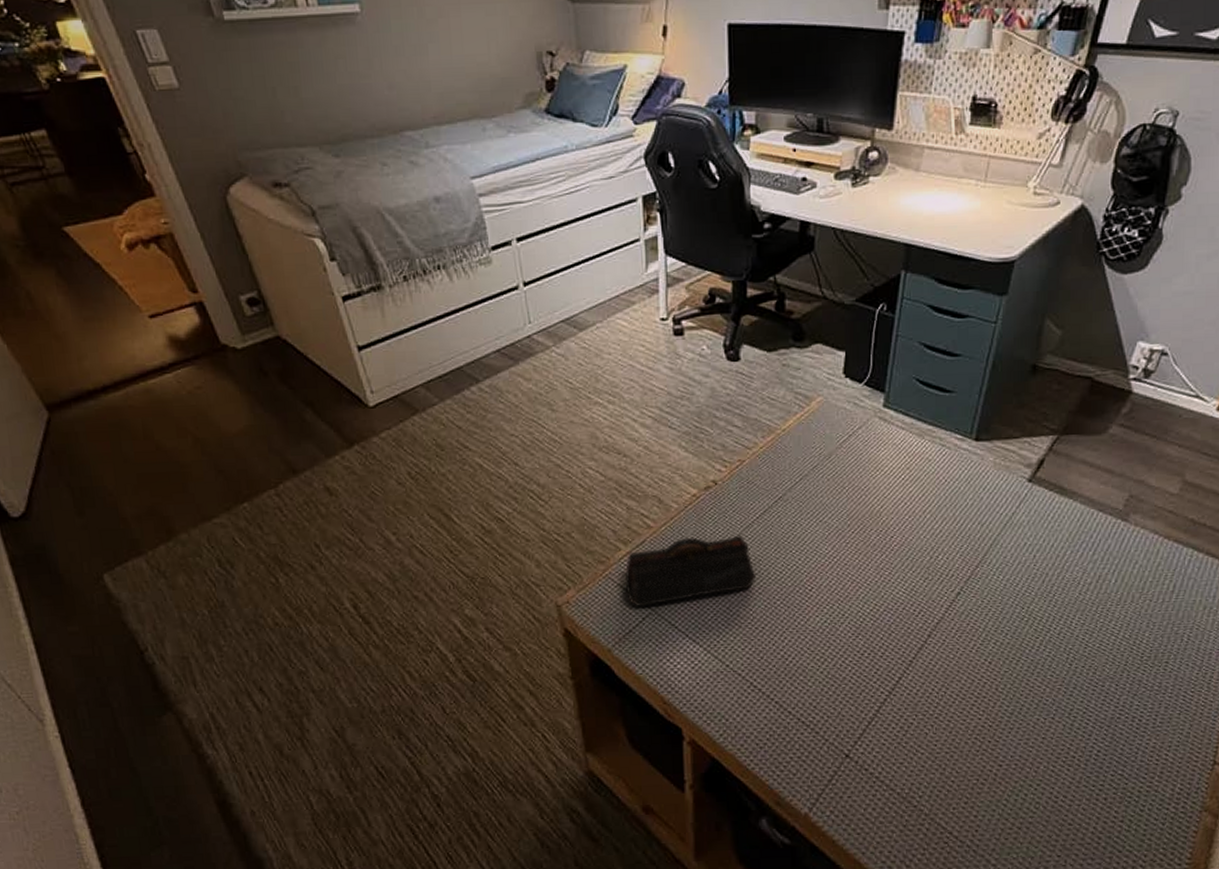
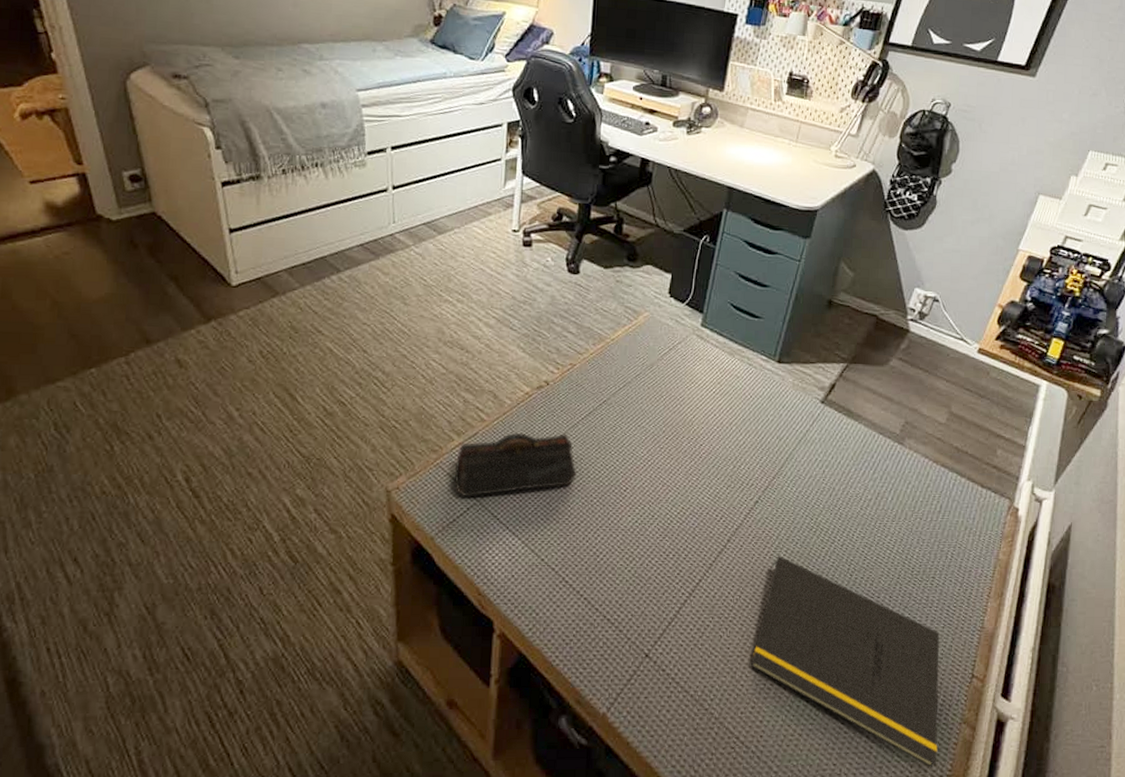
notepad: none [962,647,1175,857] -> present [751,555,939,768]

